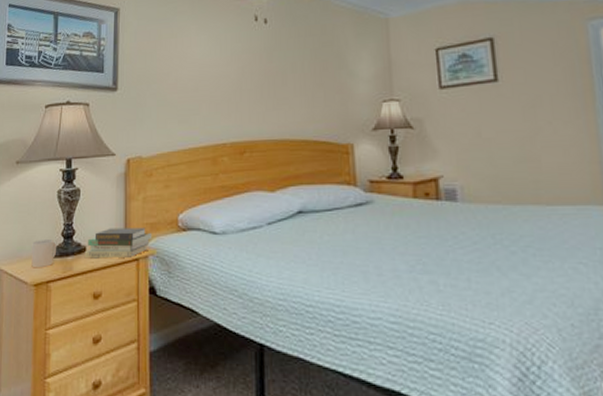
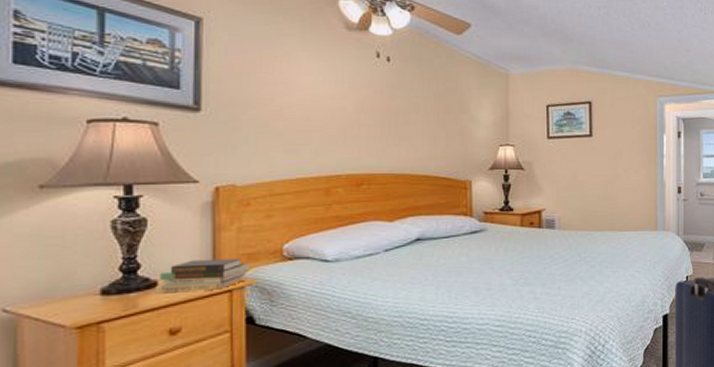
mug: present [30,240,57,268] -> none [69,276,113,309]

